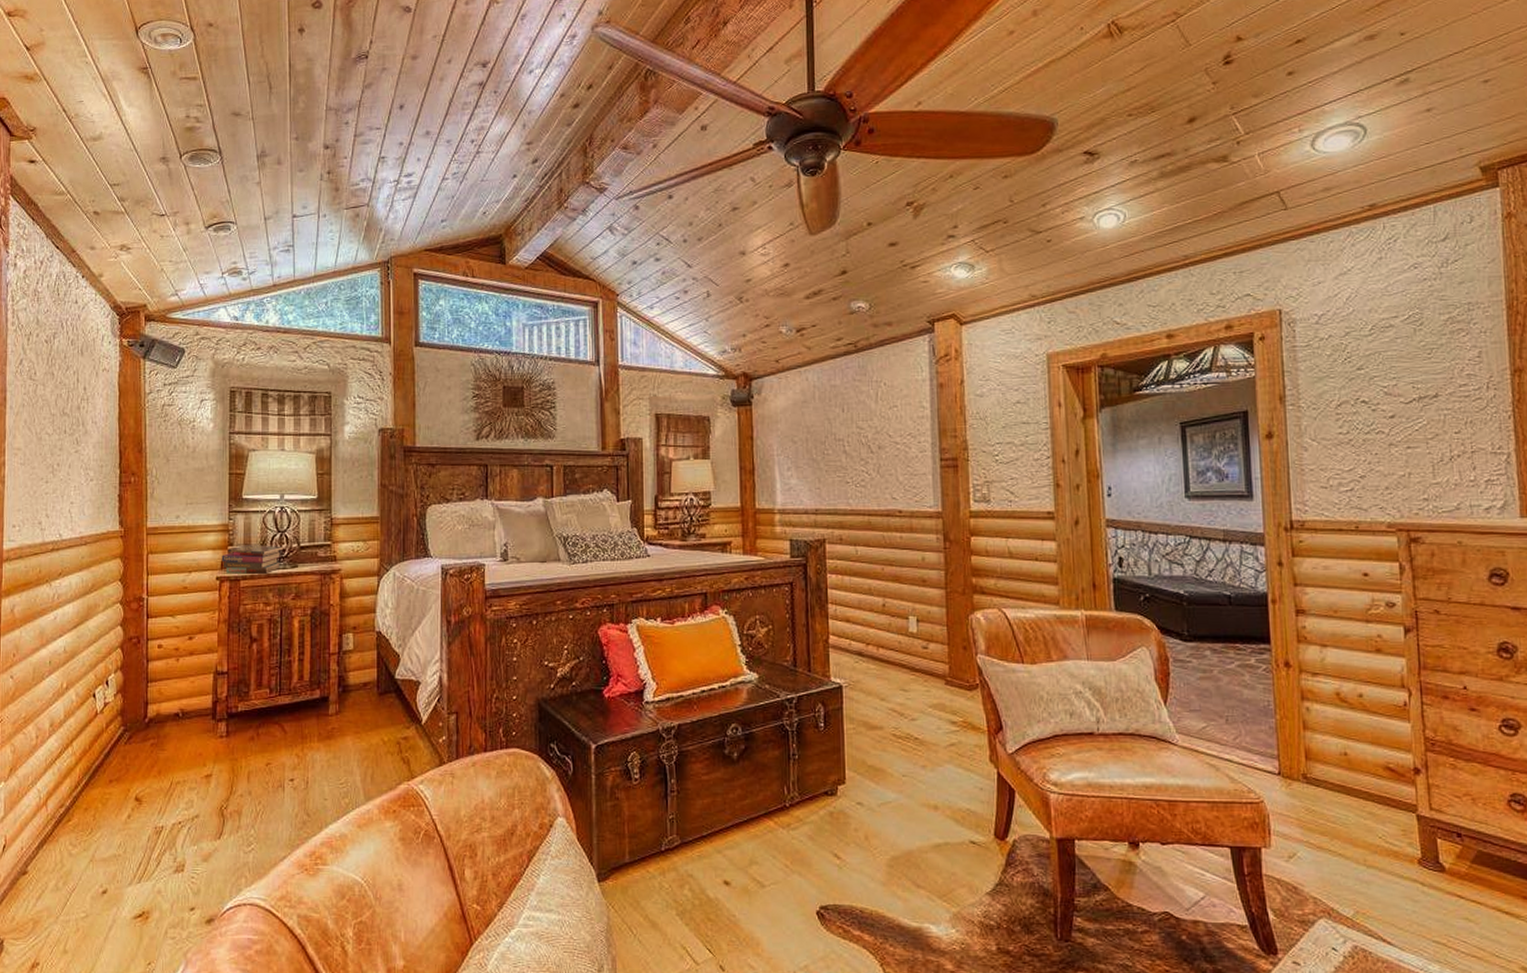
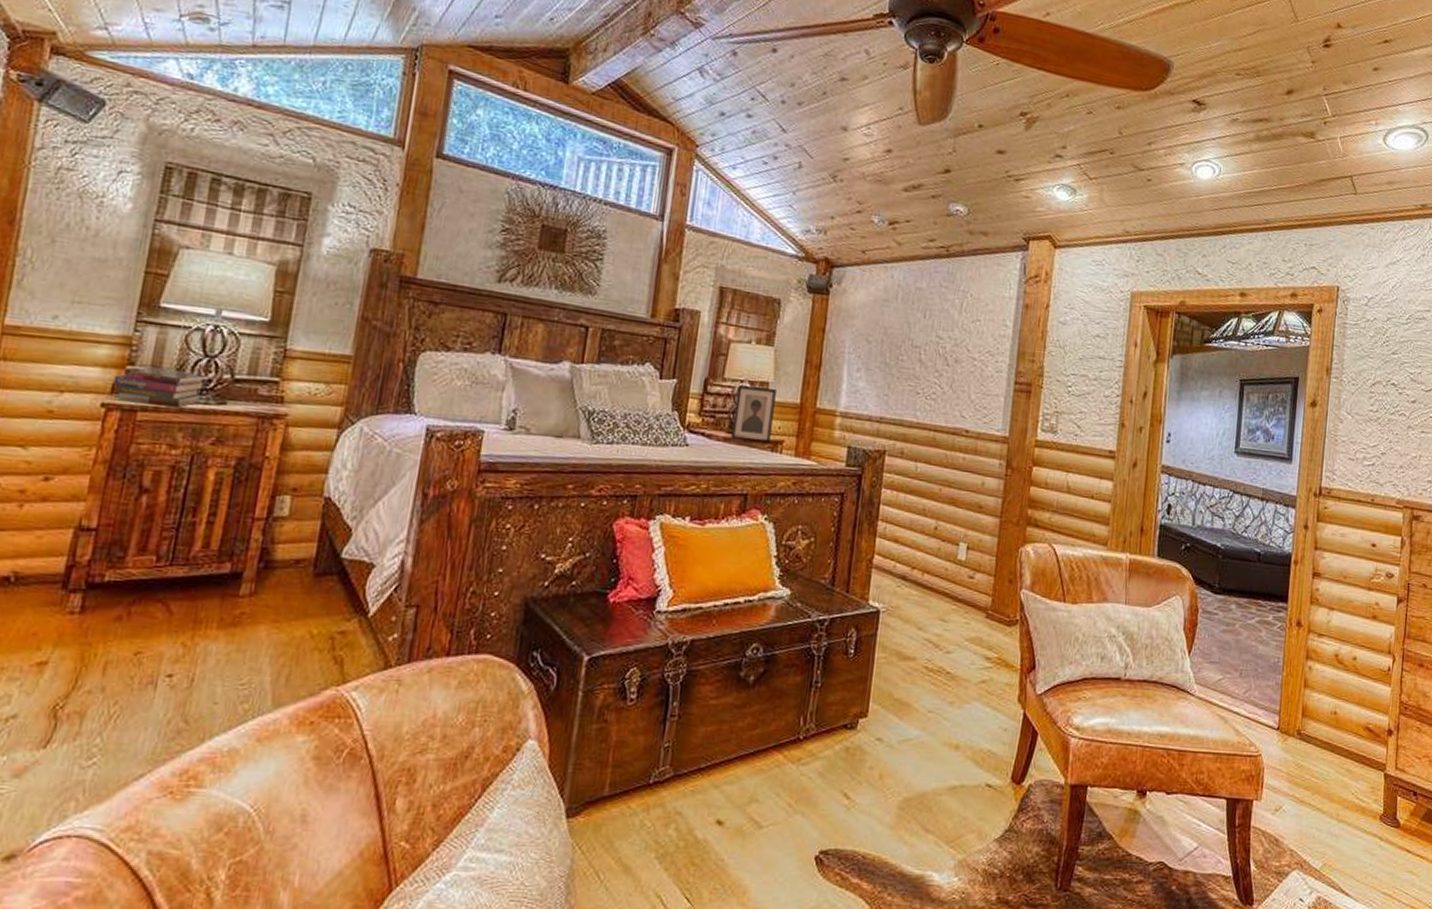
picture frame: none [684,497,719,547] -> present [731,385,776,444]

